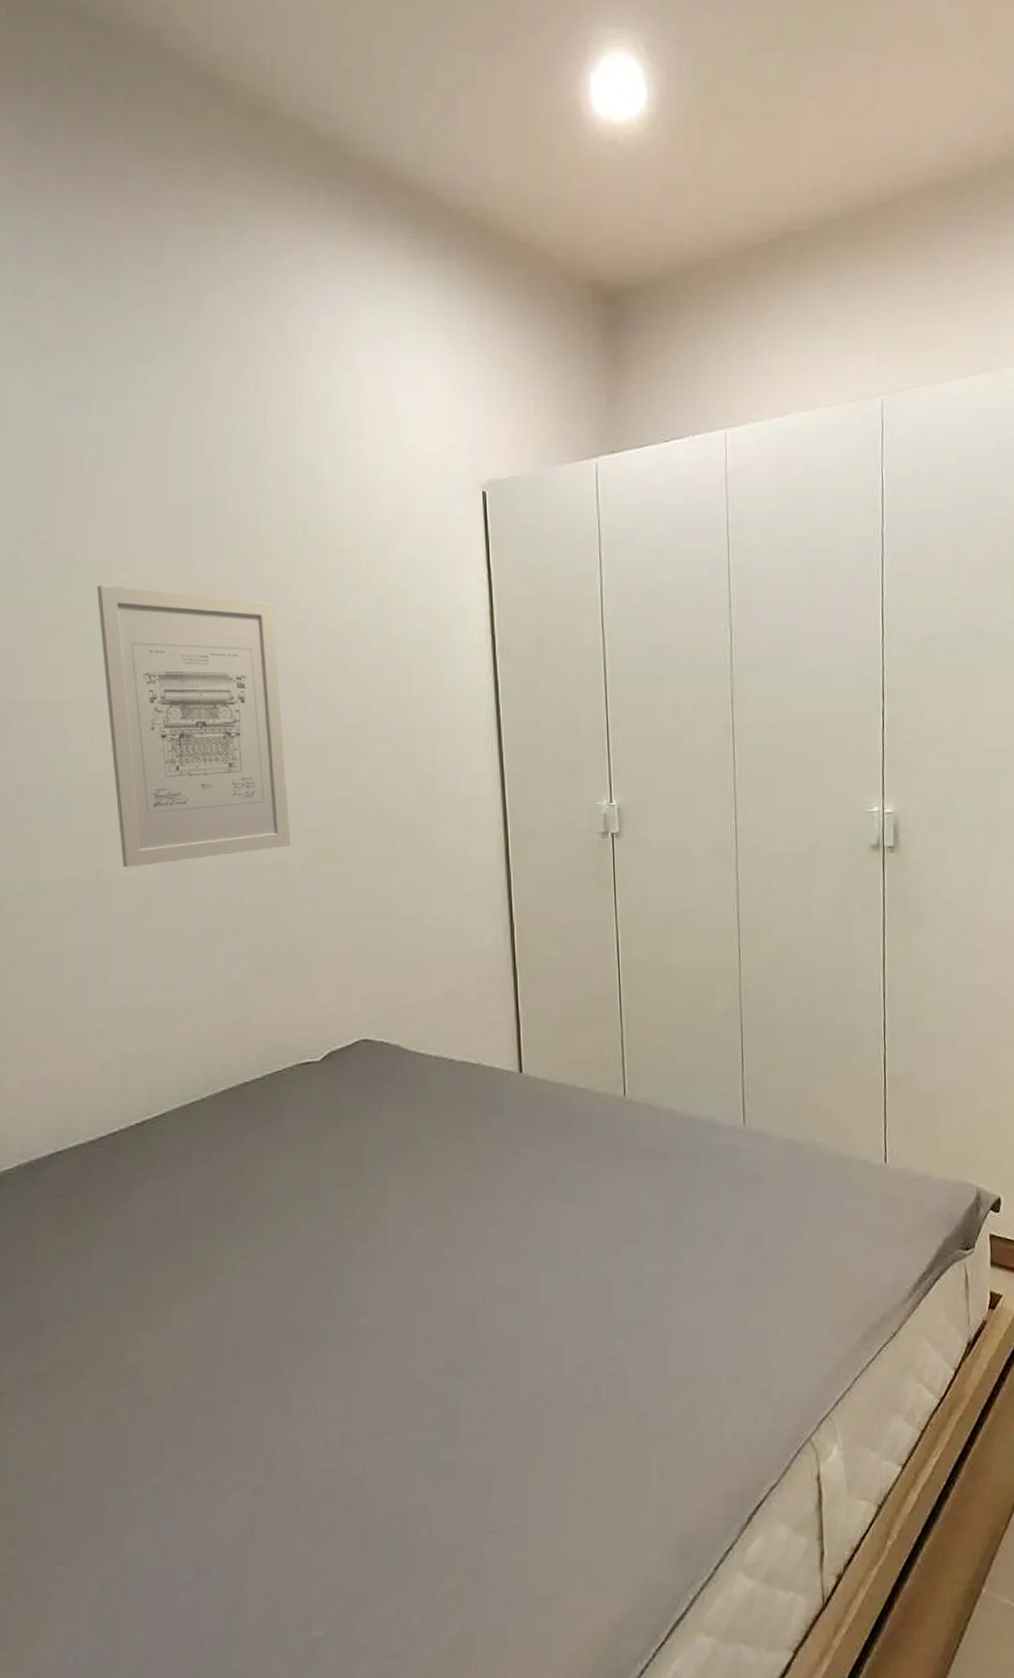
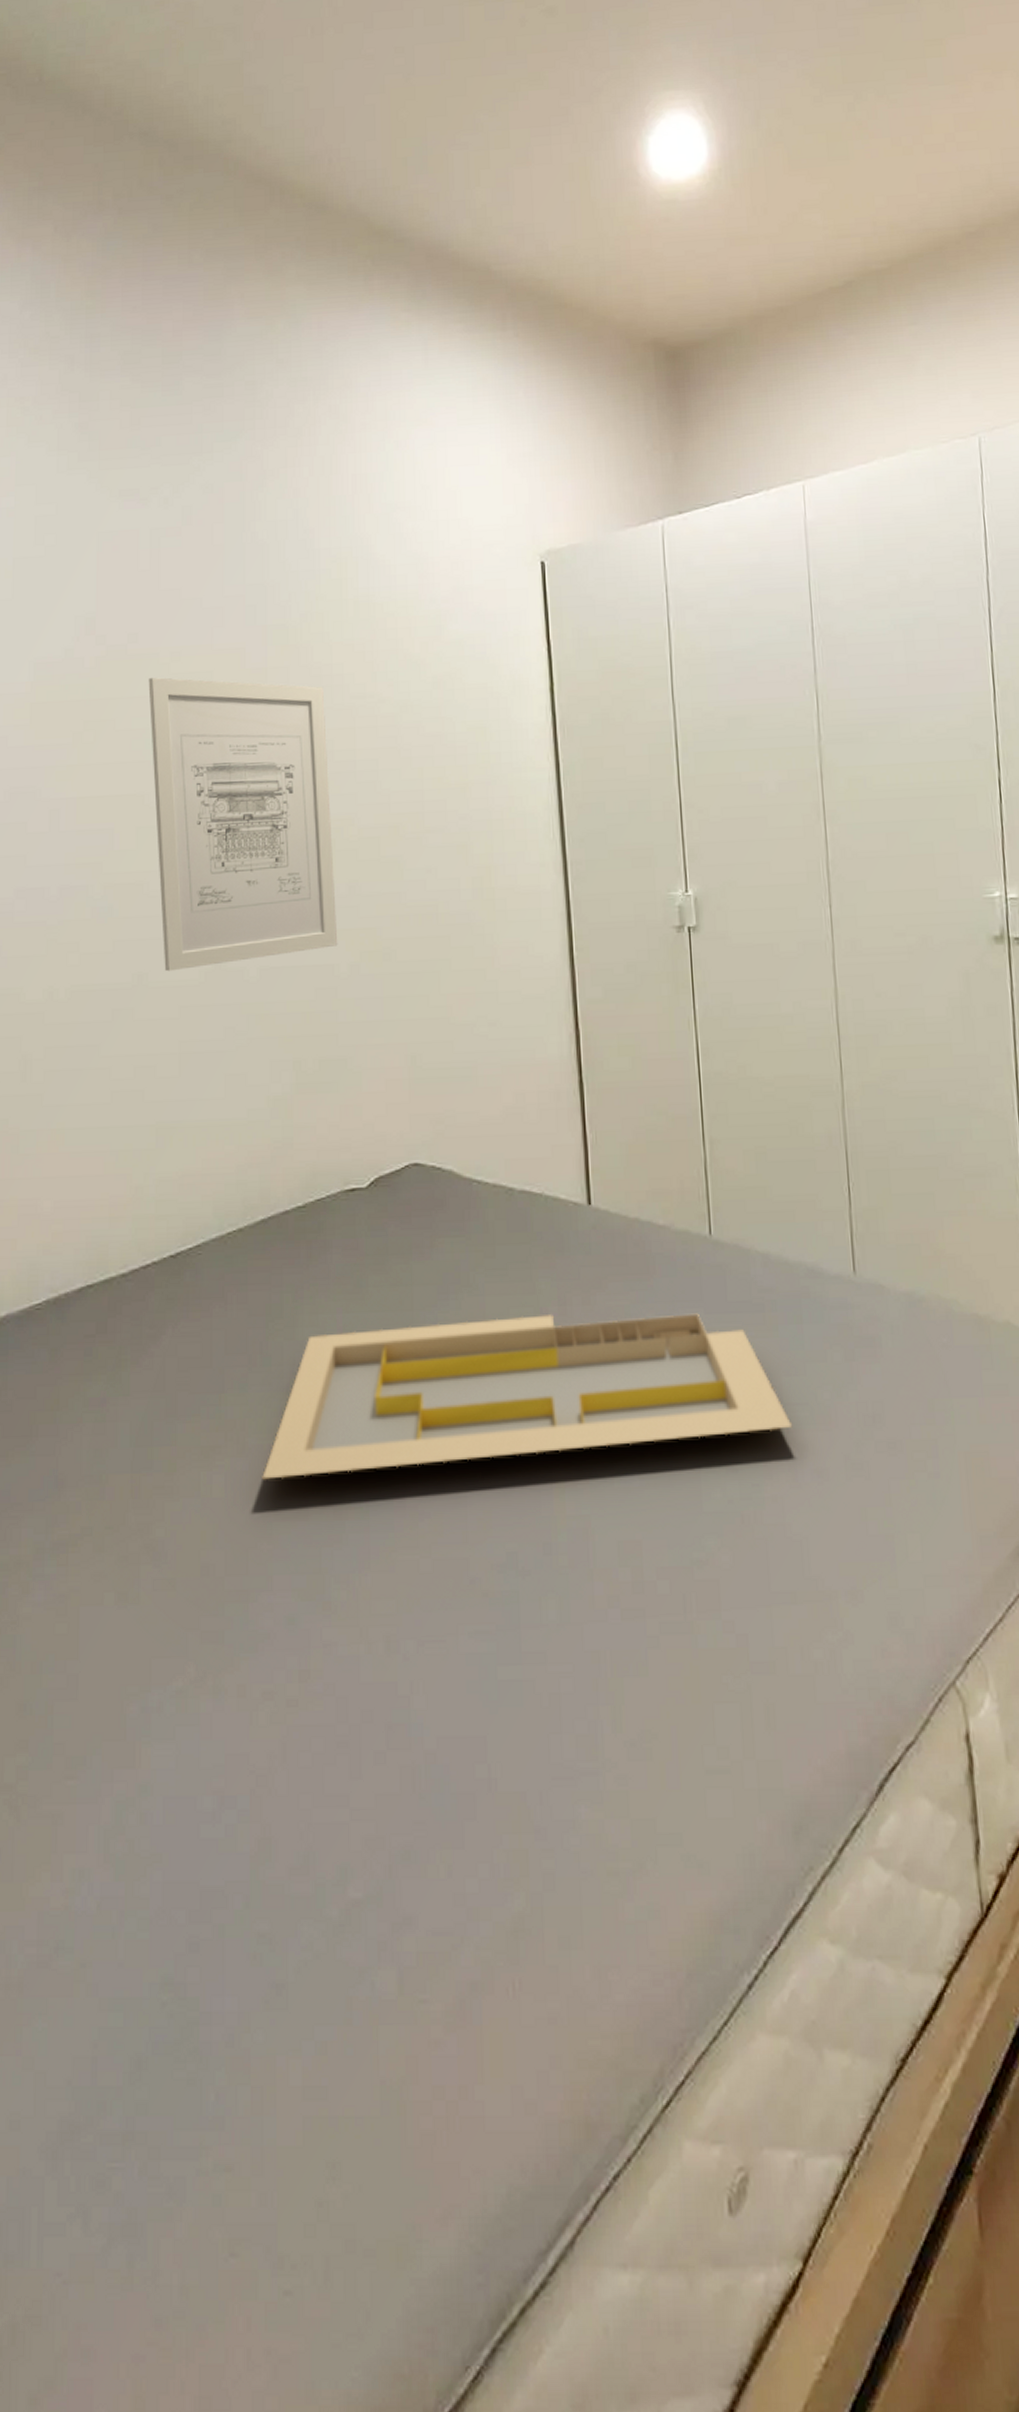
serving tray: none [228,1160,689,1312] -> present [262,1313,793,1480]

